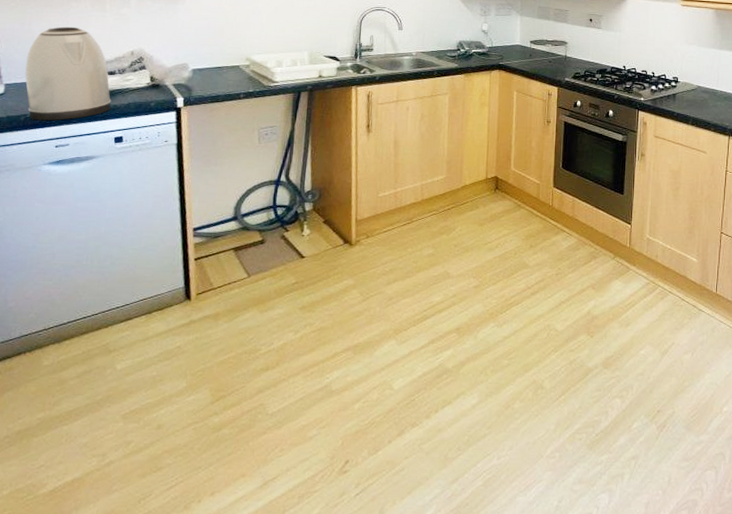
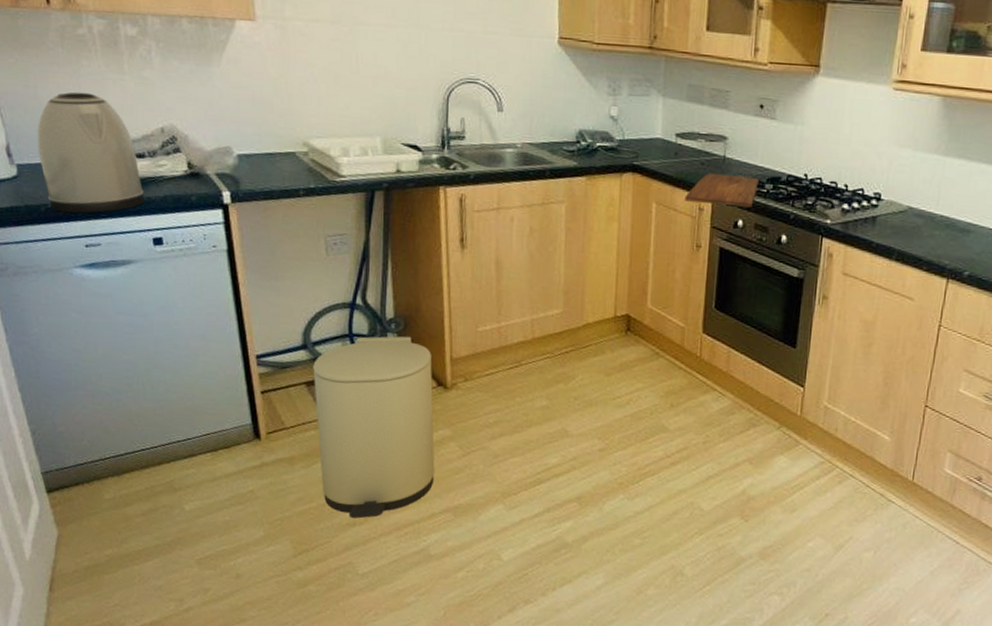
pedal bin: none [241,204,341,363] -> present [313,336,435,519]
cutting board: none [537,68,591,92] -> present [684,172,759,208]

